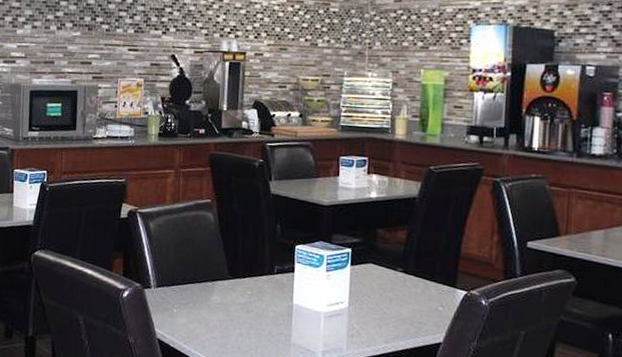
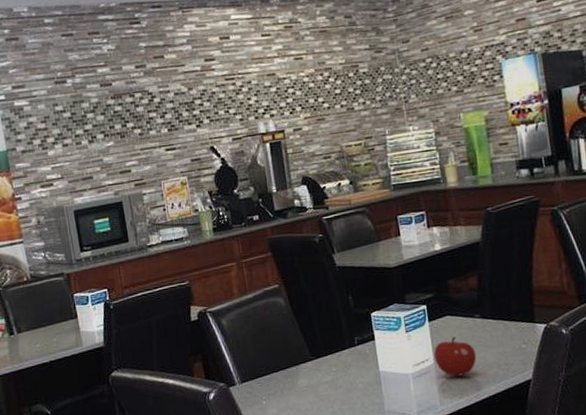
fruit: none [350,285,392,325] -> present [434,337,477,377]

